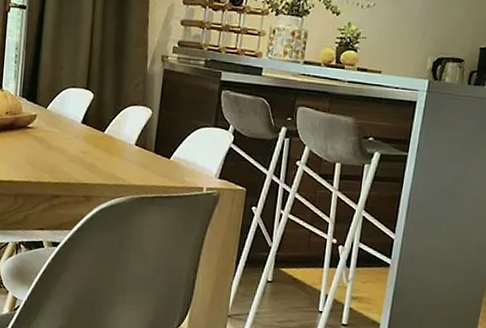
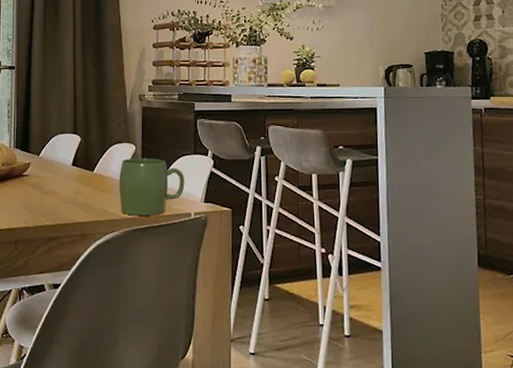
mug: none [129,123,201,186] -> present [119,158,185,216]

